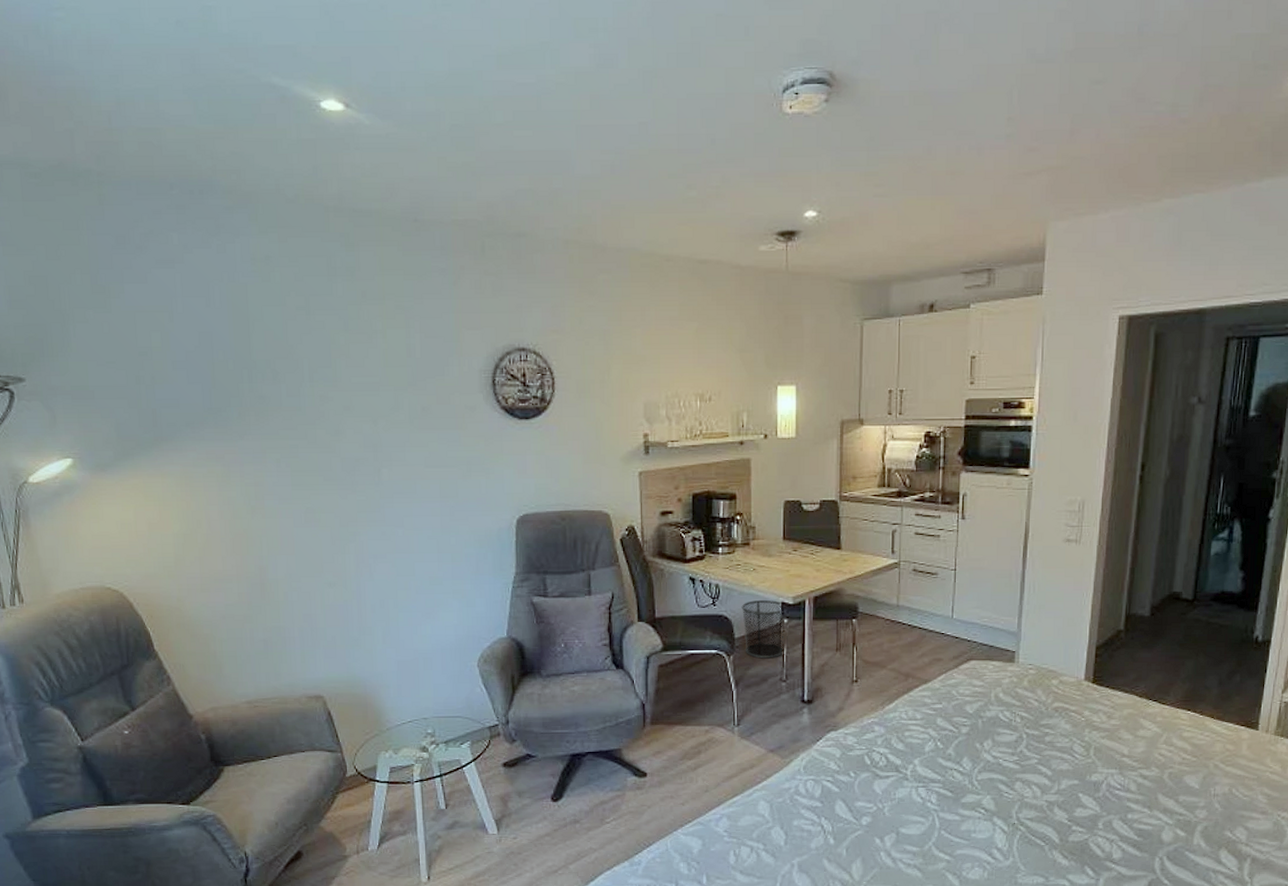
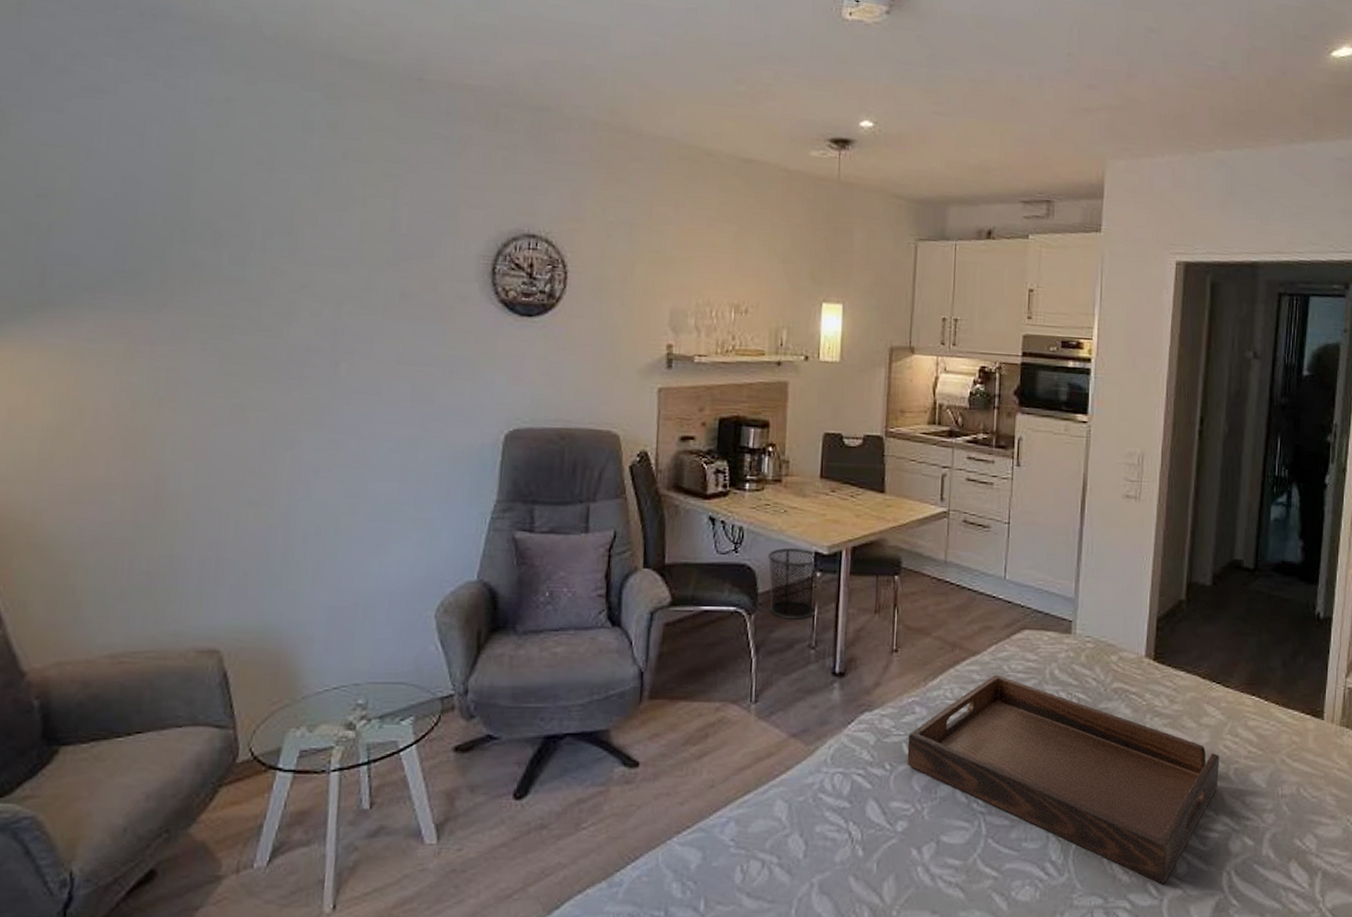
serving tray: none [868,698,1154,867] -> present [907,674,1219,884]

